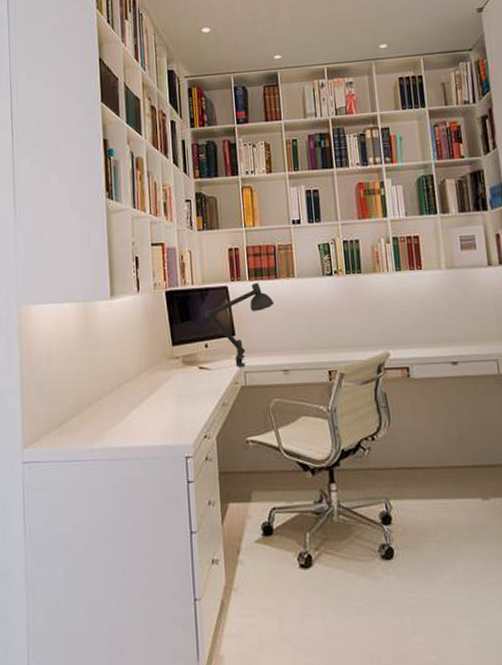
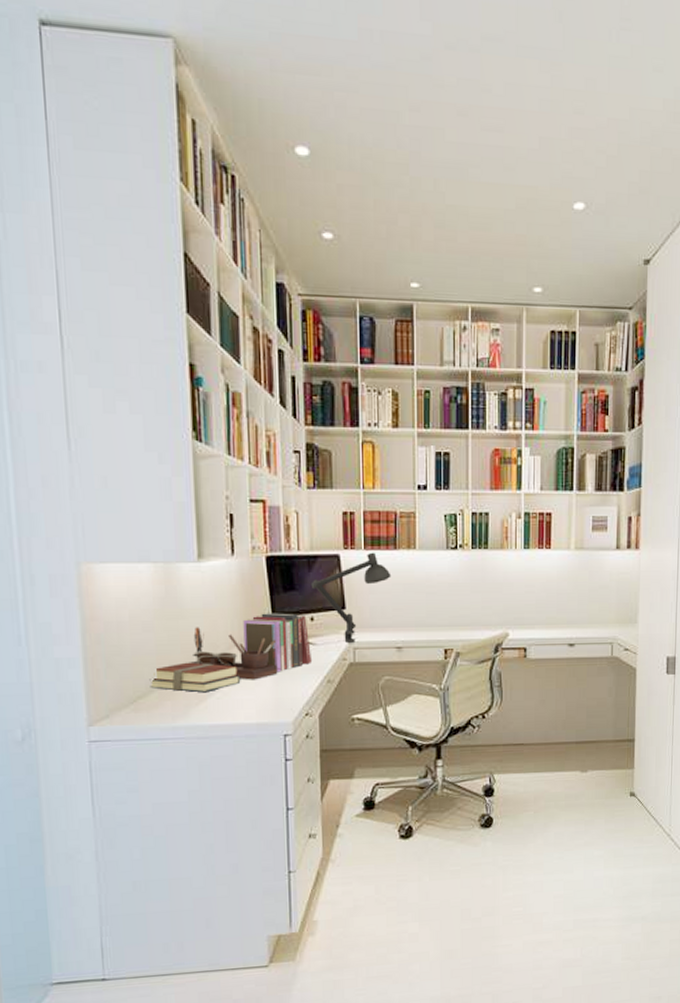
books: none [72,388,147,417] -> present [149,662,241,693]
desk organizer: none [103,357,179,405] -> present [189,627,278,680]
books: none [148,341,208,397] -> present [243,613,313,672]

